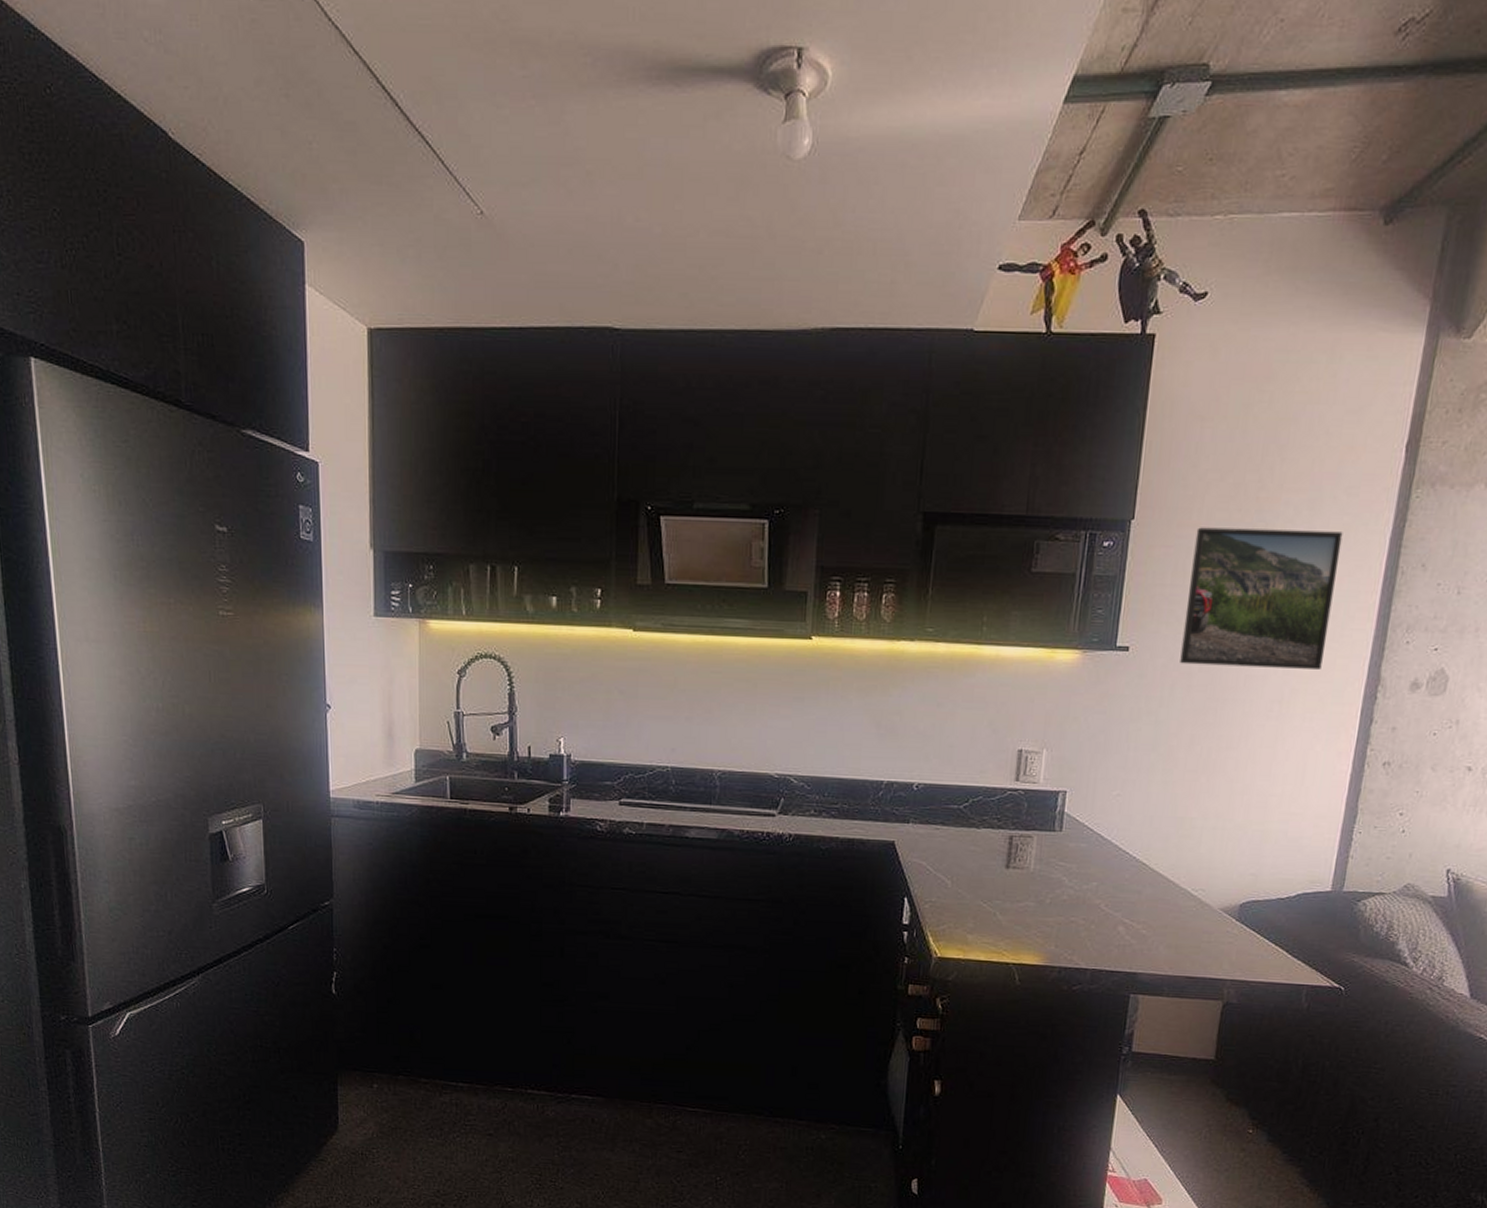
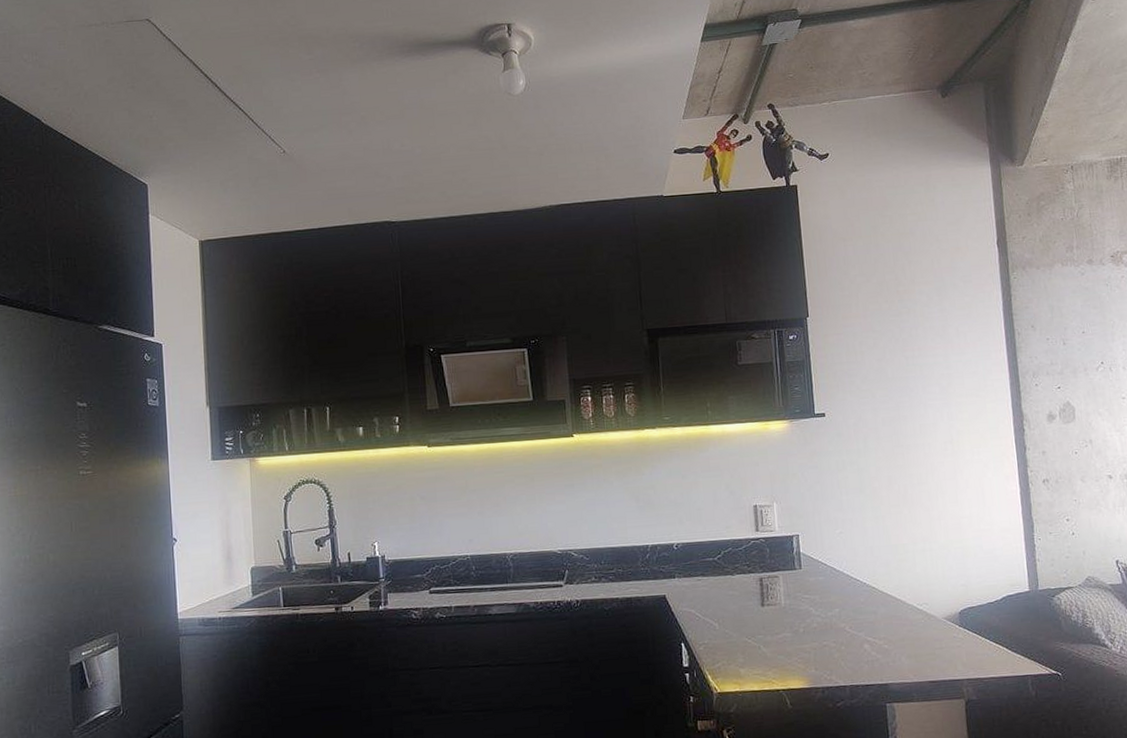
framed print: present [1180,527,1343,669] -> none [857,309,976,422]

